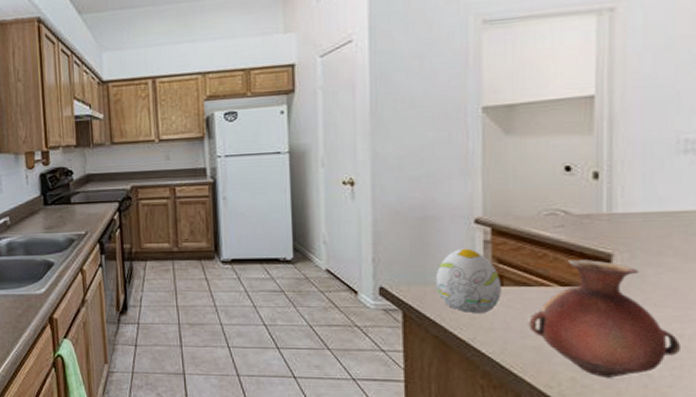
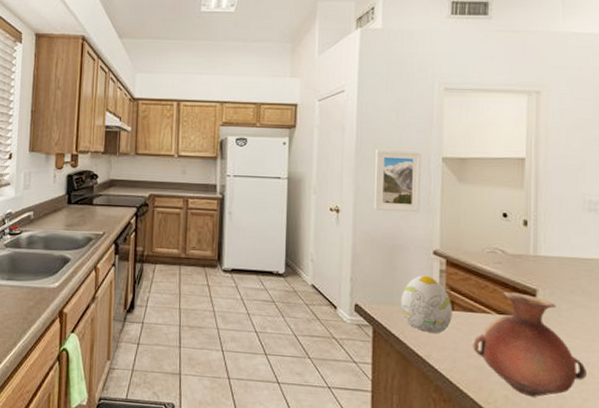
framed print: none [394,103,456,178] -> present [373,148,421,213]

